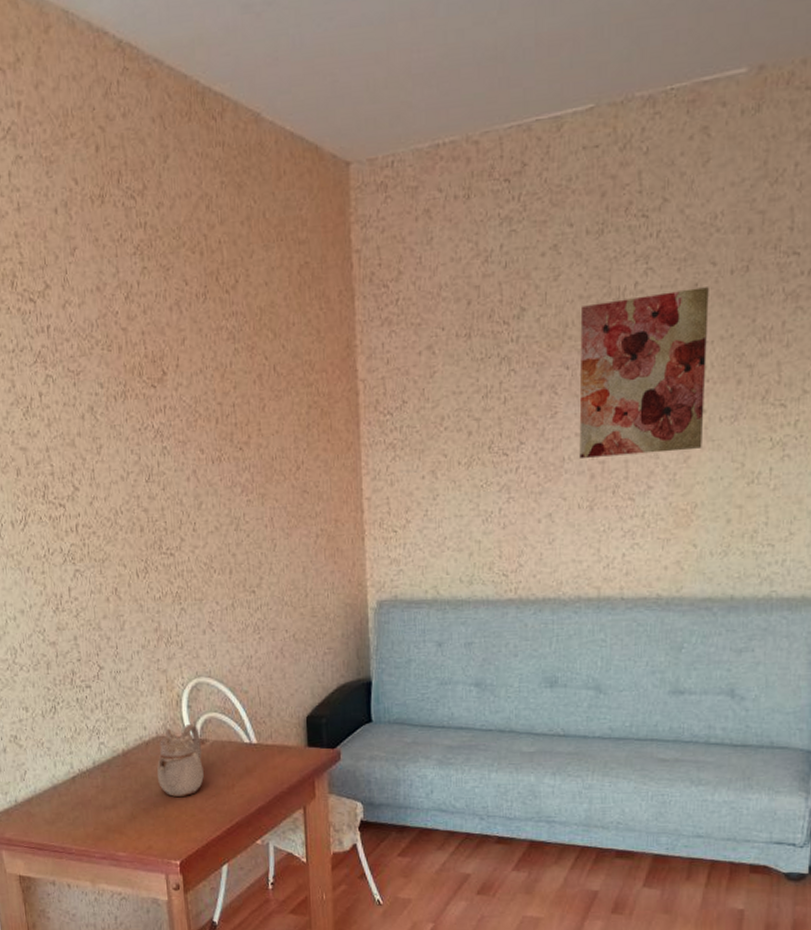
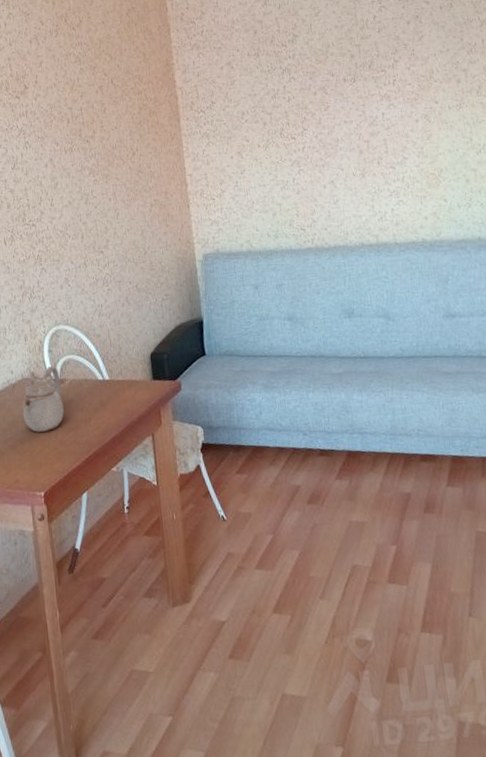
wall art: present [579,287,709,458] -> none [337,18,439,139]

